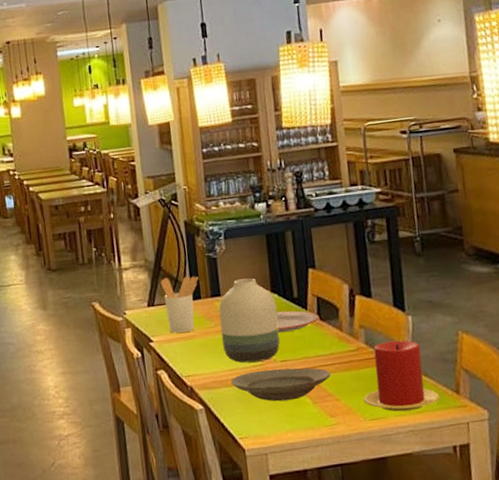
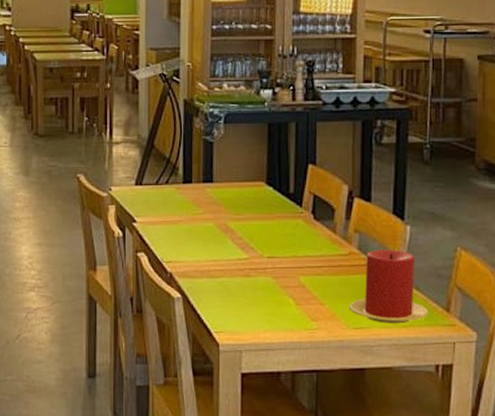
utensil holder: present [160,275,199,333] -> none [151,157,192,216]
vase: present [219,278,280,363] -> none [209,167,270,255]
plate: present [230,367,331,402] -> none [212,264,319,299]
plate: present [276,311,319,332] -> none [269,205,313,227]

